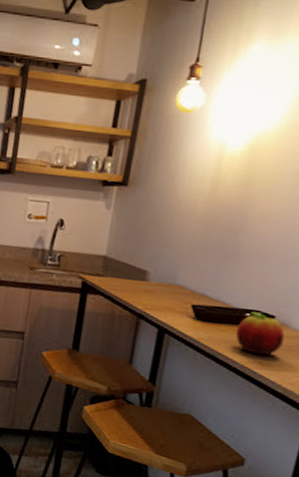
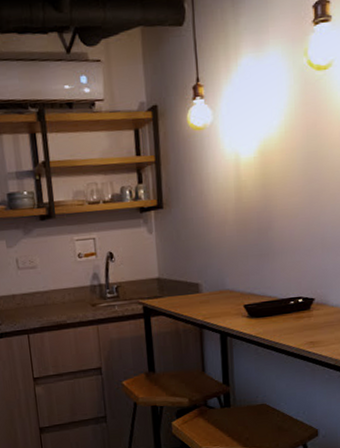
fruit: present [235,311,285,356] -> none [285,298,326,336]

